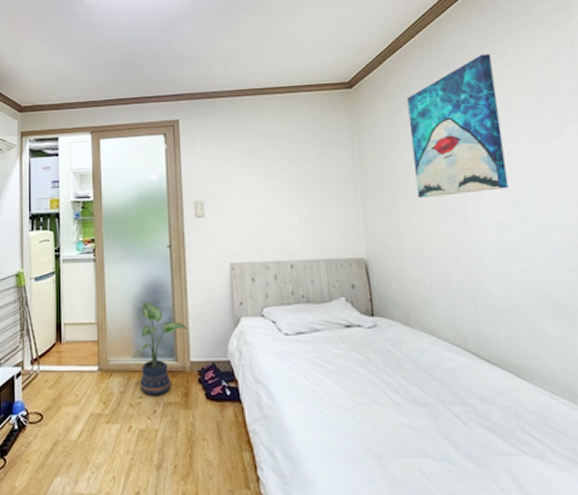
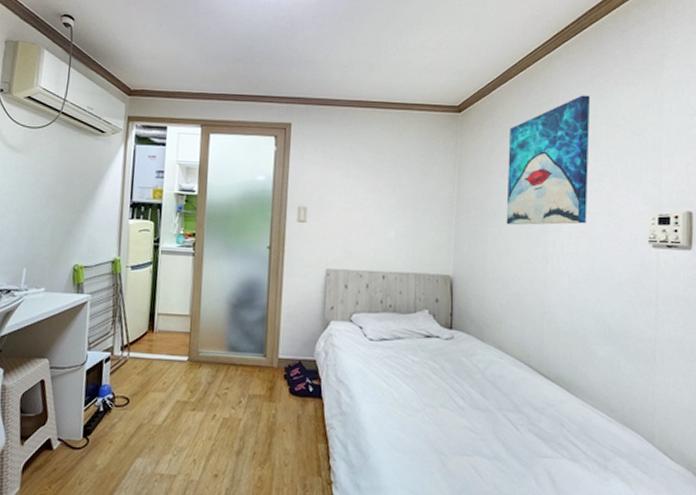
potted plant: present [132,303,187,396] -> none [222,300,278,388]

